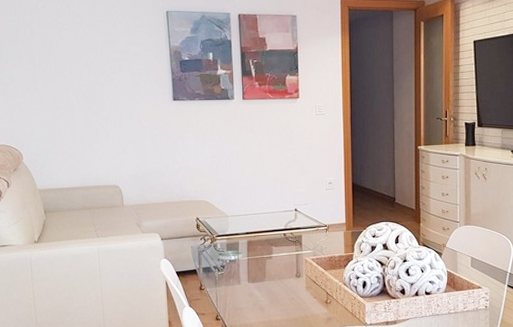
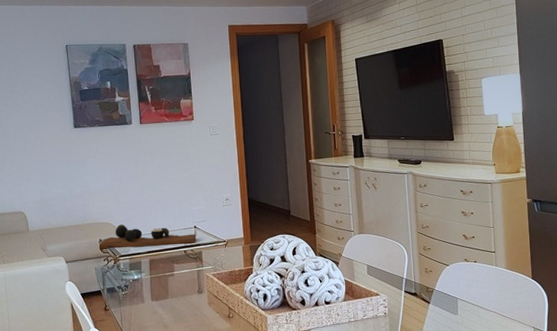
decorative tray: none [197,203,297,228] -> present [100,224,197,249]

